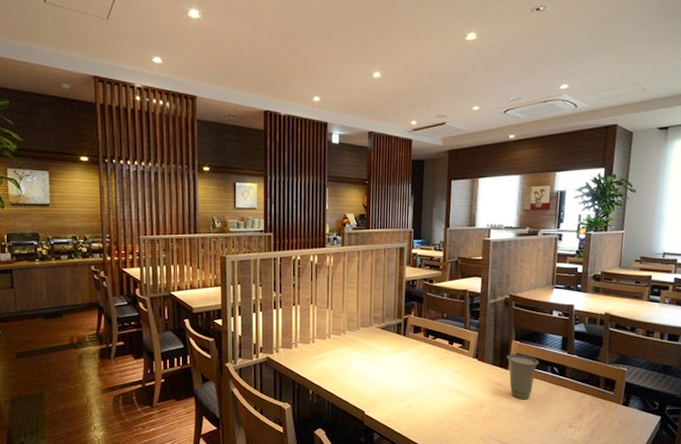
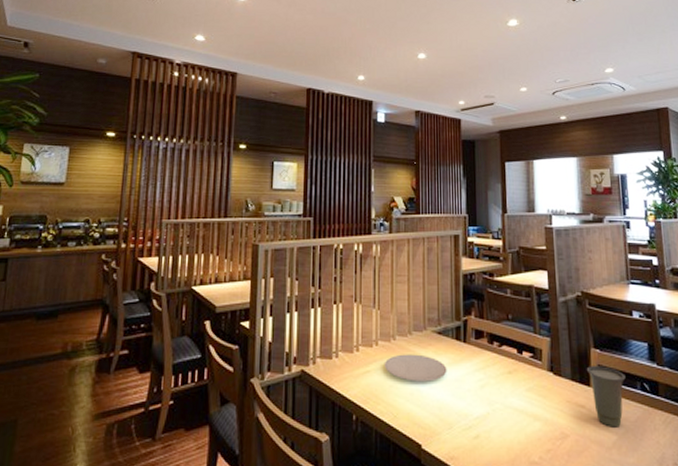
plate: none [335,345,388,366] -> present [384,354,447,382]

